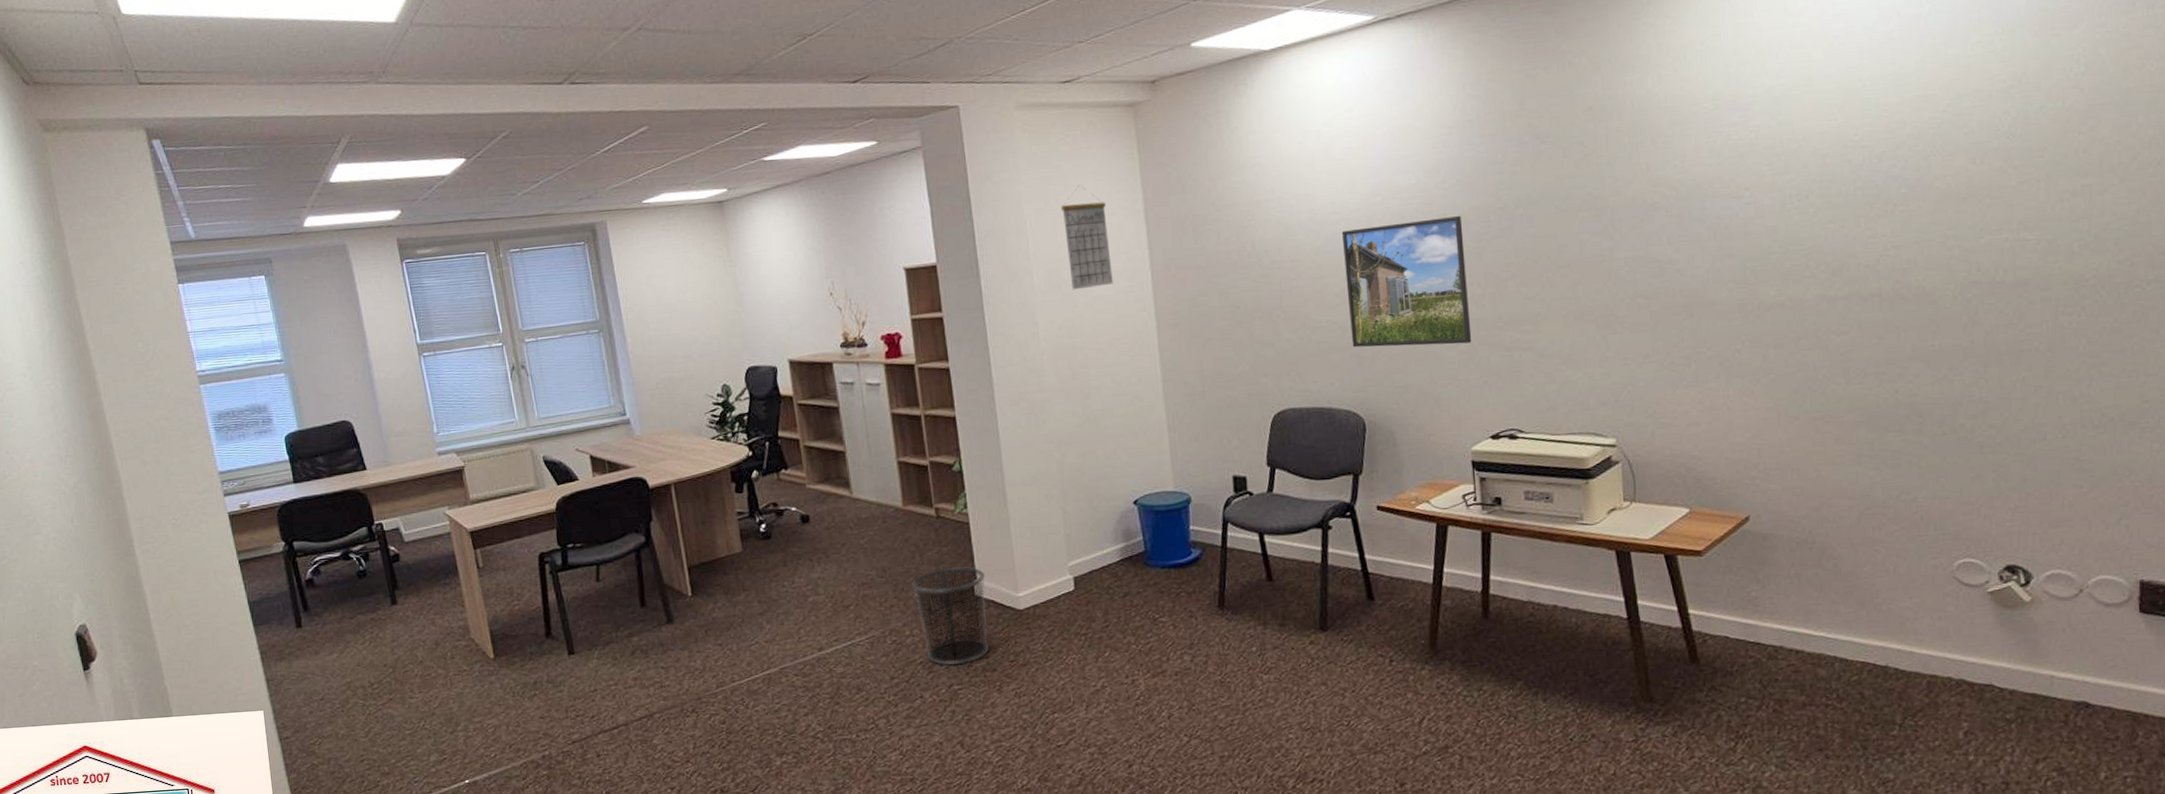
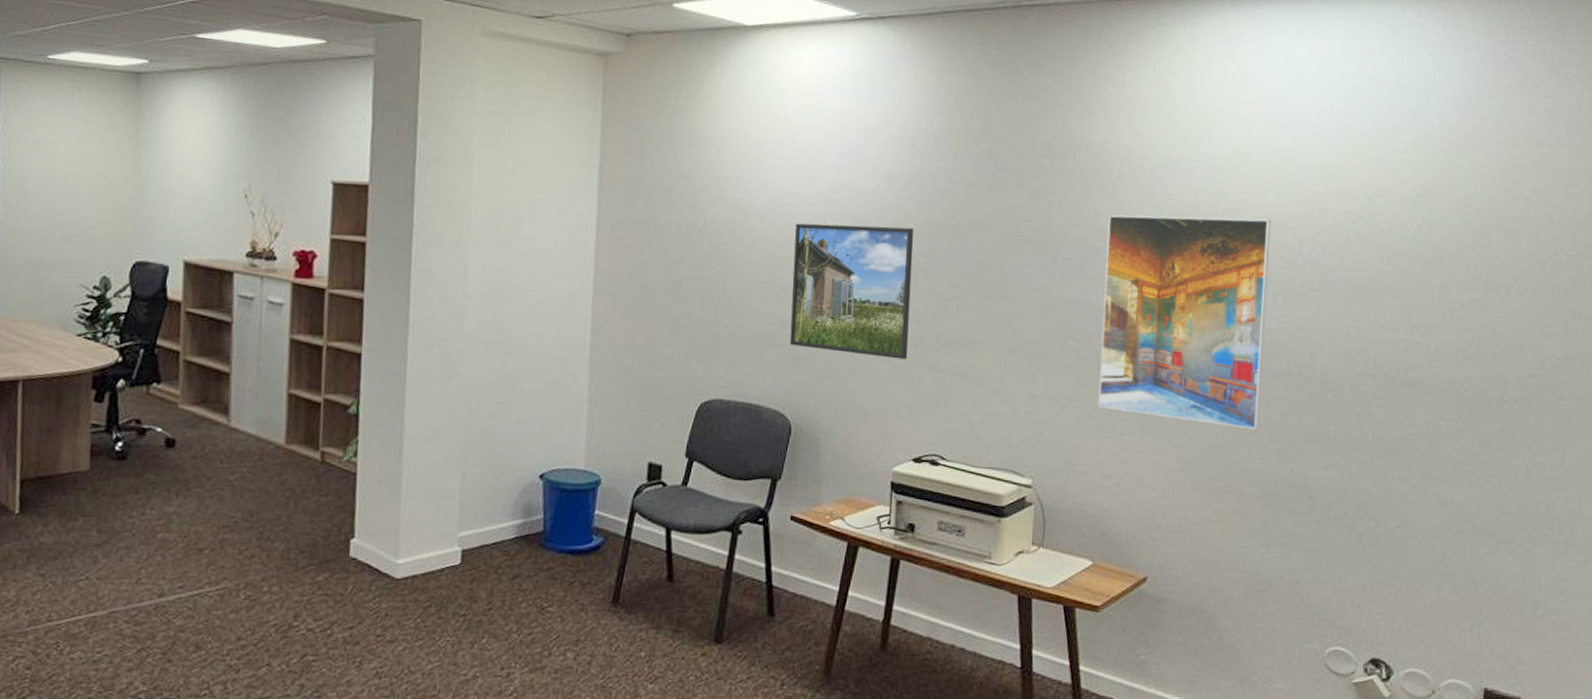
waste bin: present [912,566,989,666] -> none [280,520,364,633]
calendar: present [1061,185,1113,290] -> none [510,127,560,238]
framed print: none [1664,141,1854,360] -> present [1098,214,1271,430]

